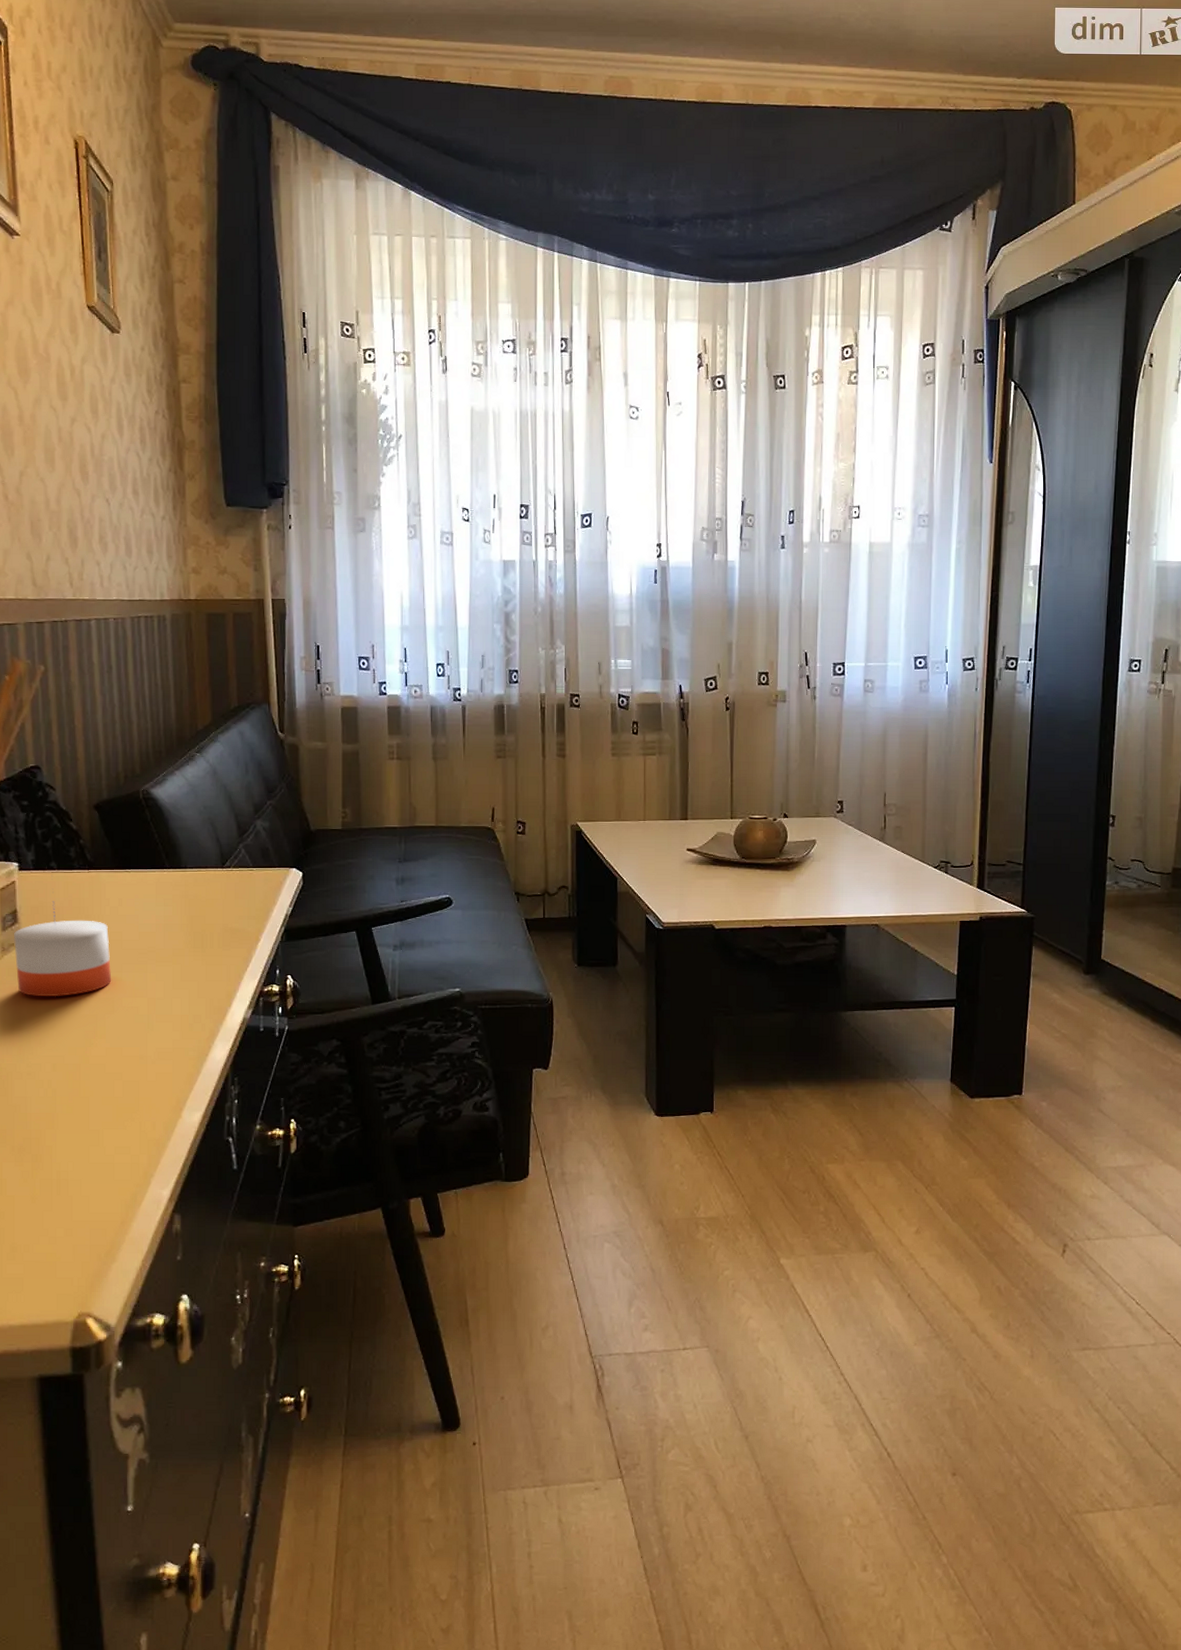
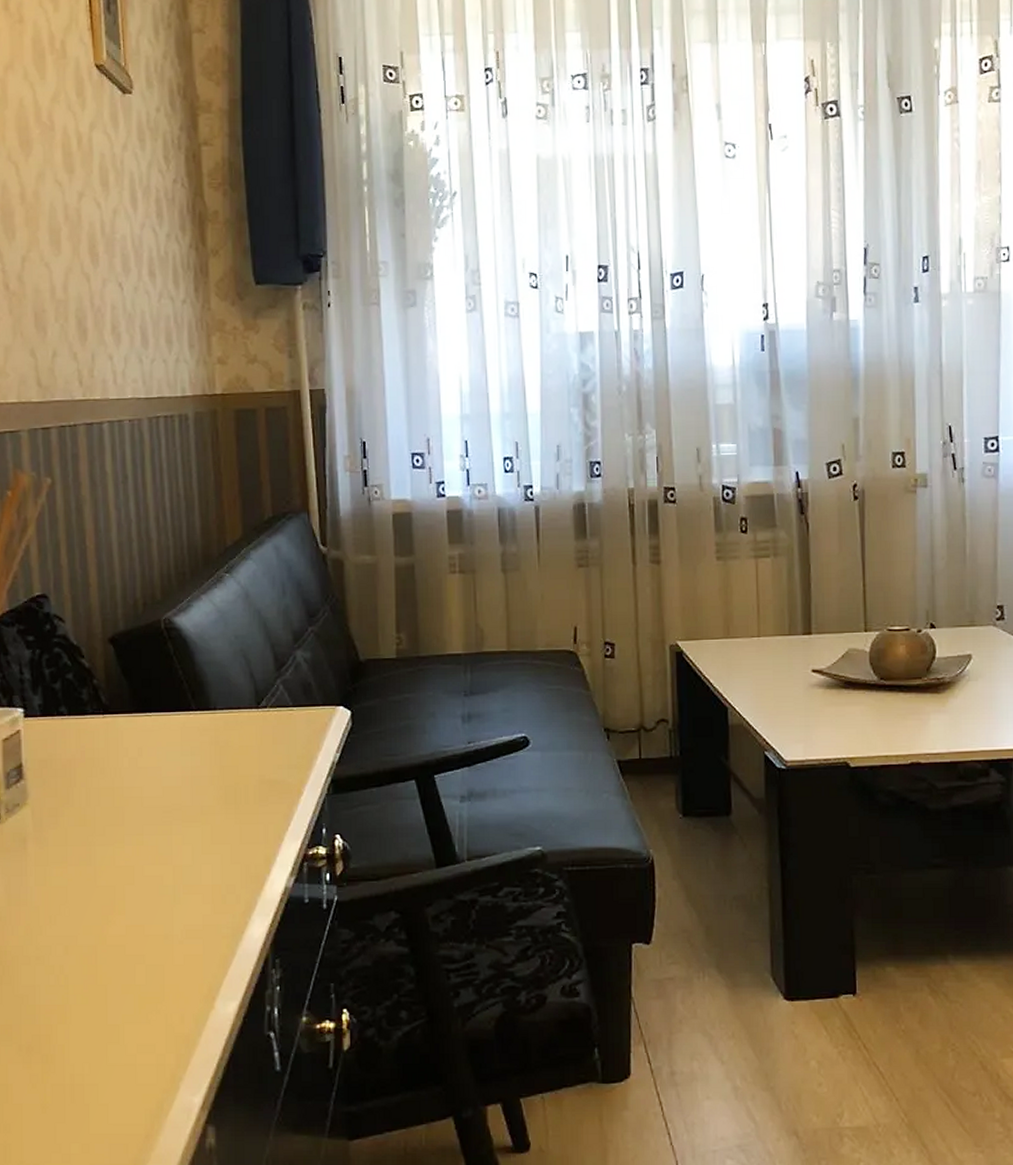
candle: present [14,901,112,997] -> none [19,752,132,866]

